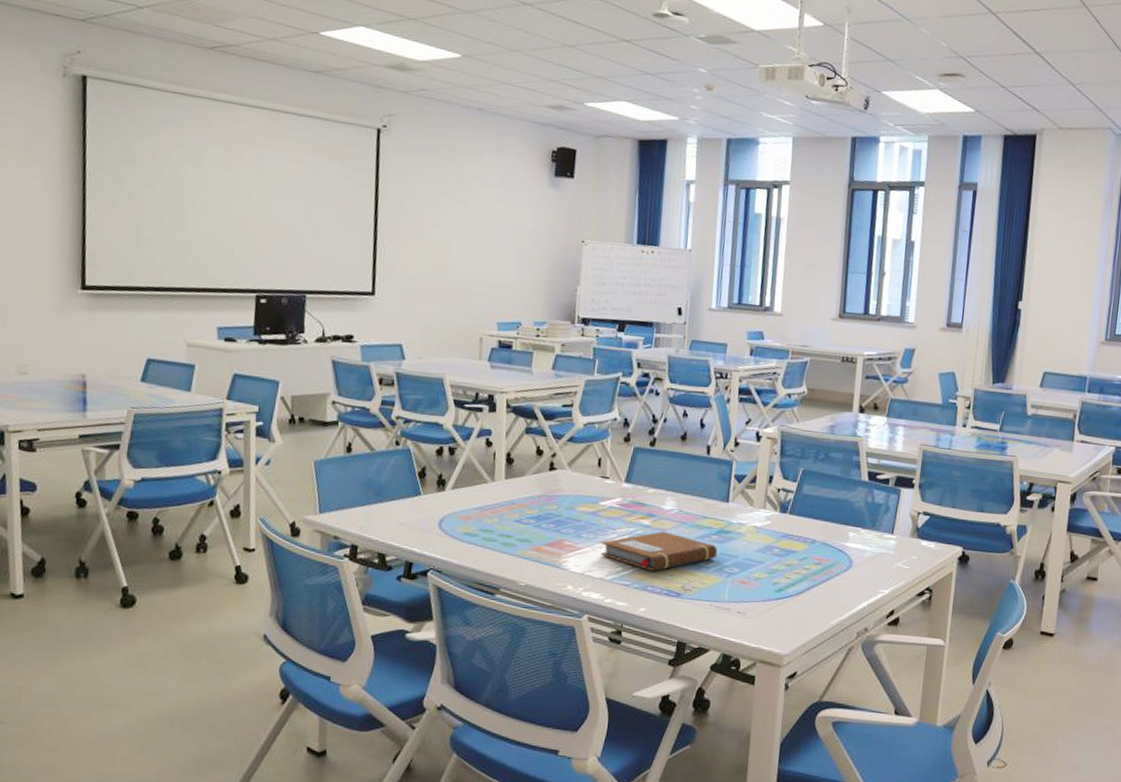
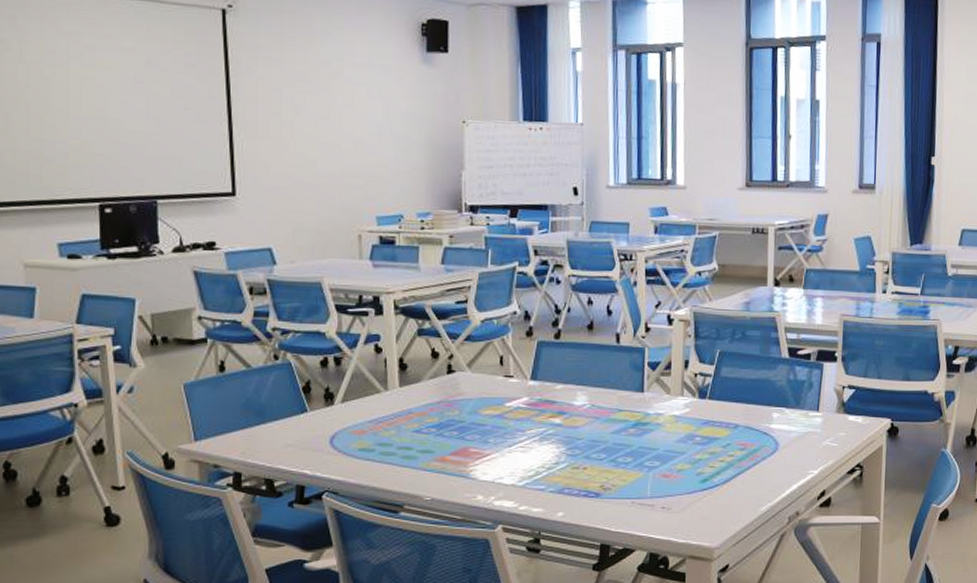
notebook: present [601,531,718,571] -> none [510,429,636,472]

